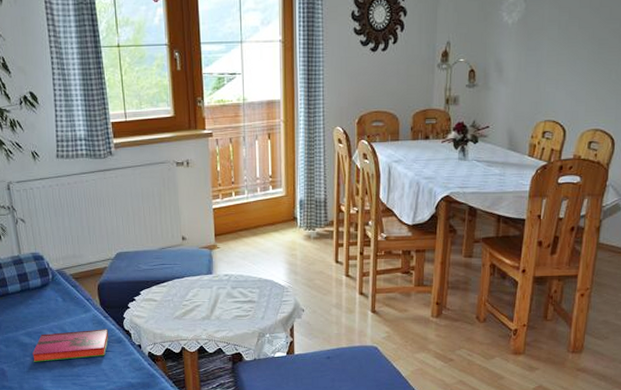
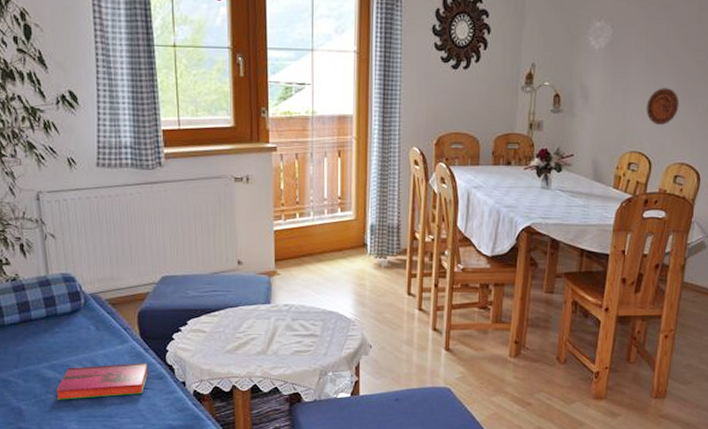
decorative plate: none [560,57,593,94] -> present [646,88,679,126]

